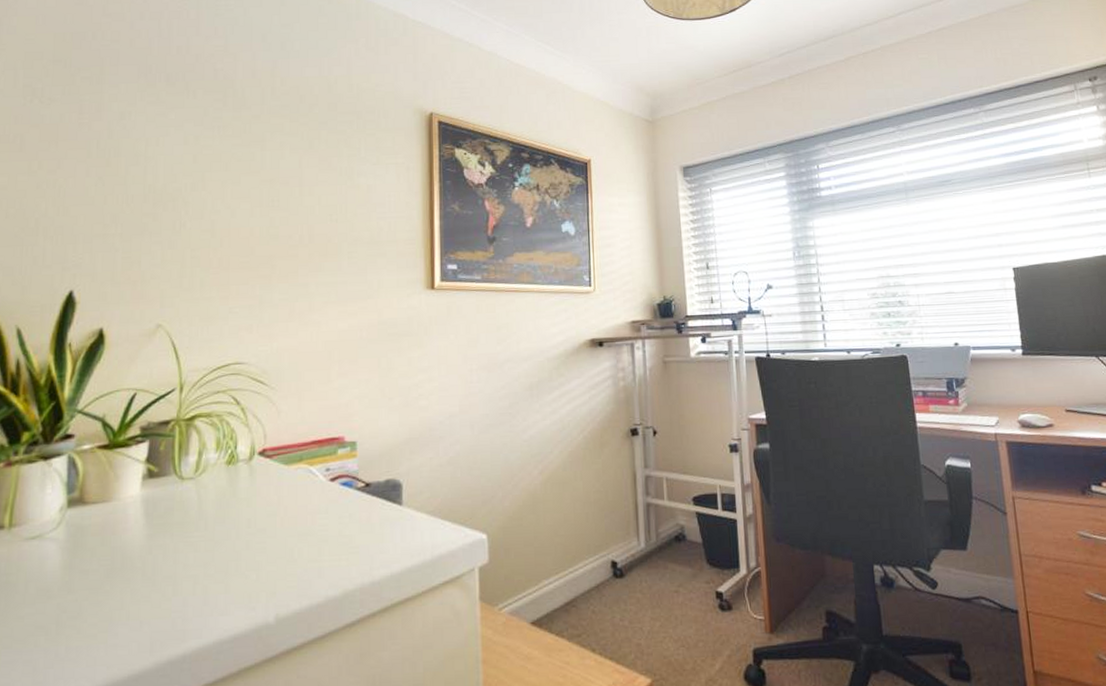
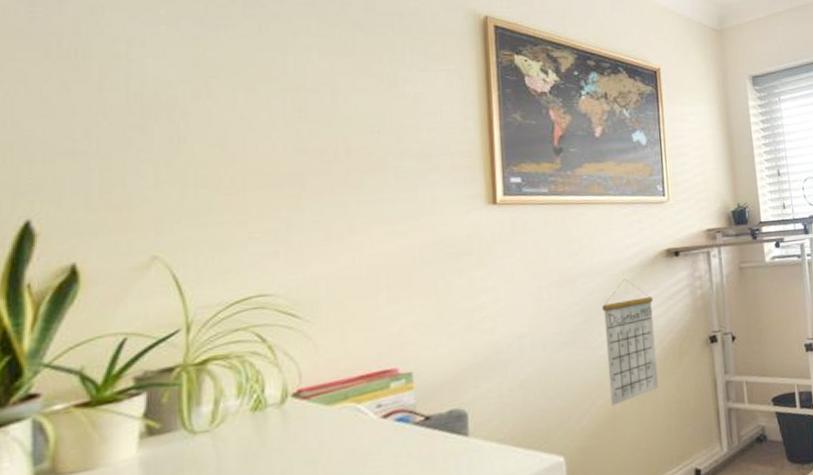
calendar: none [527,366,578,490] -> present [602,279,659,406]

